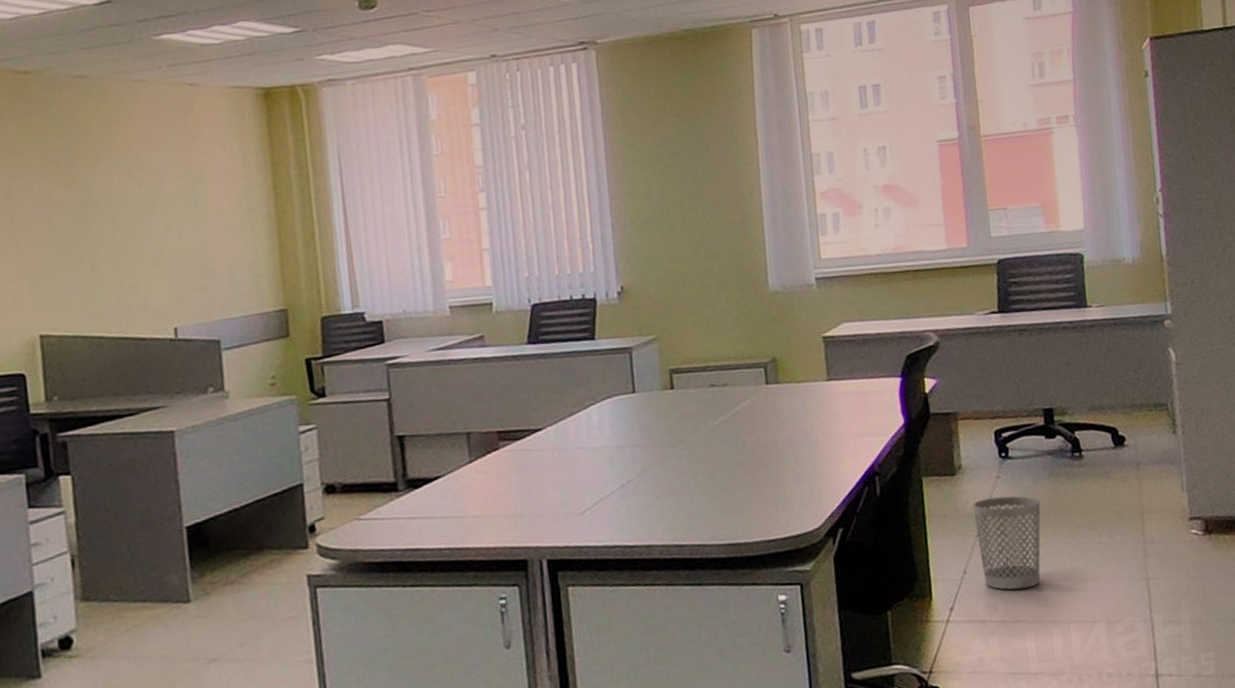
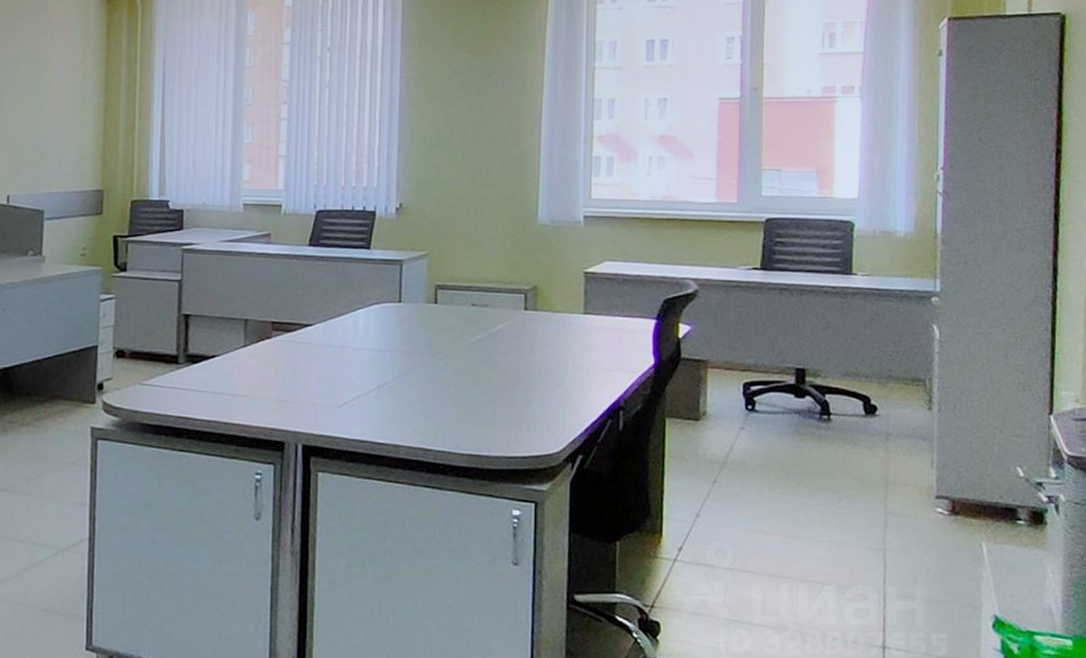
wastebasket: present [972,496,1041,590] -> none [713,448,782,540]

